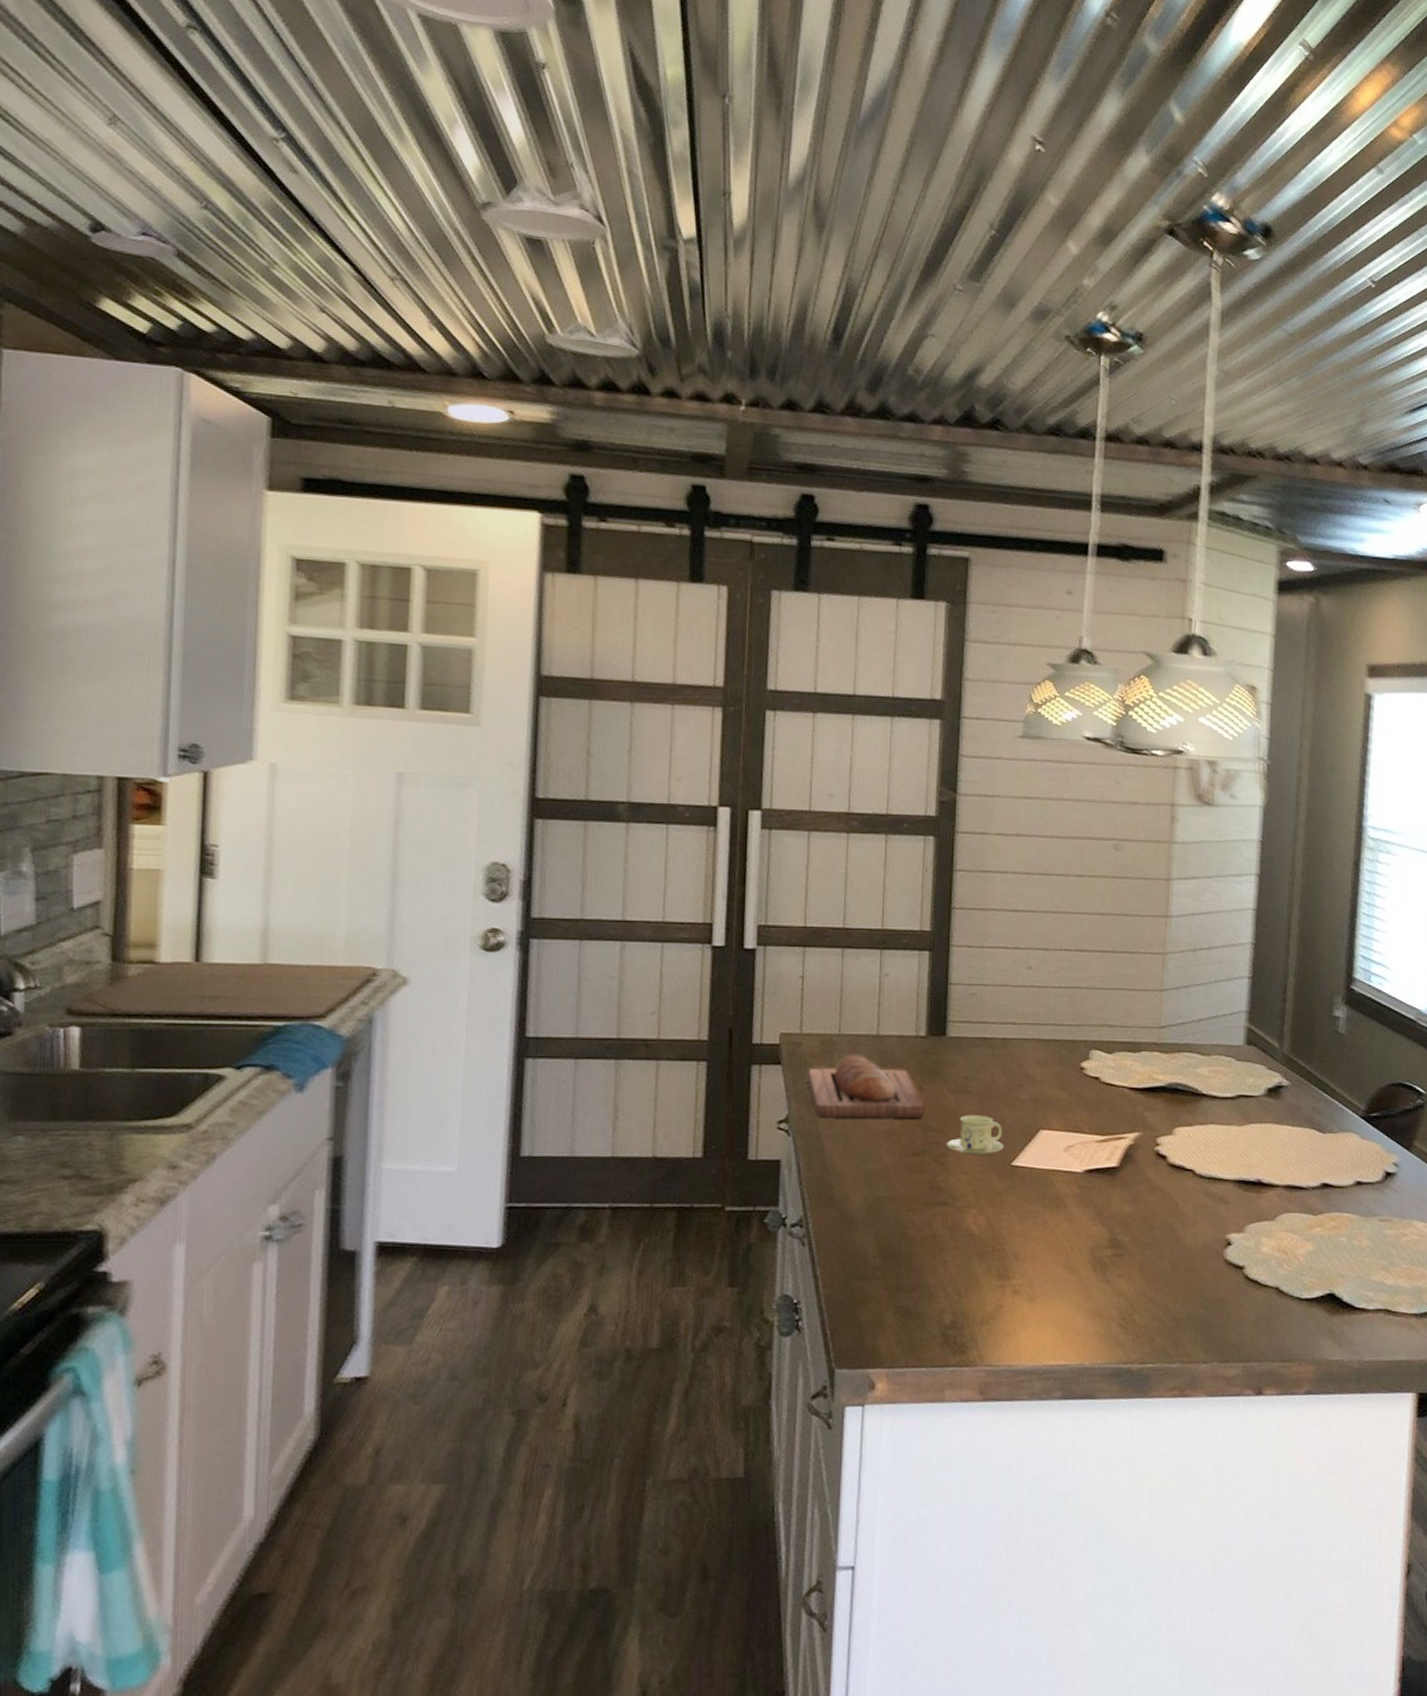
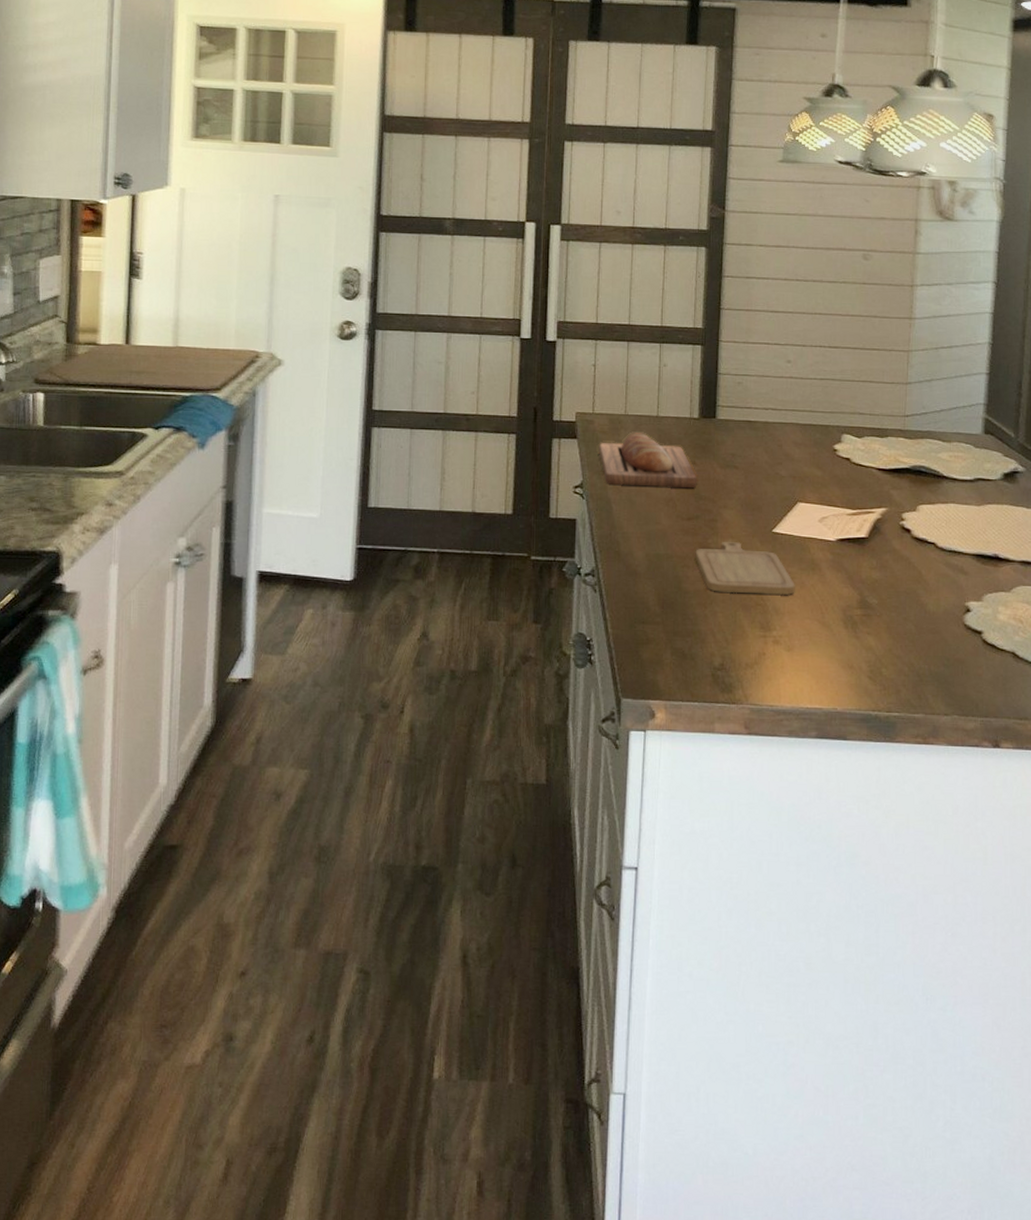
chopping board: none [922,1178,1037,1239] -> present [695,541,795,596]
cup and saucer: present [947,1115,1004,1155] -> none [716,487,766,522]

